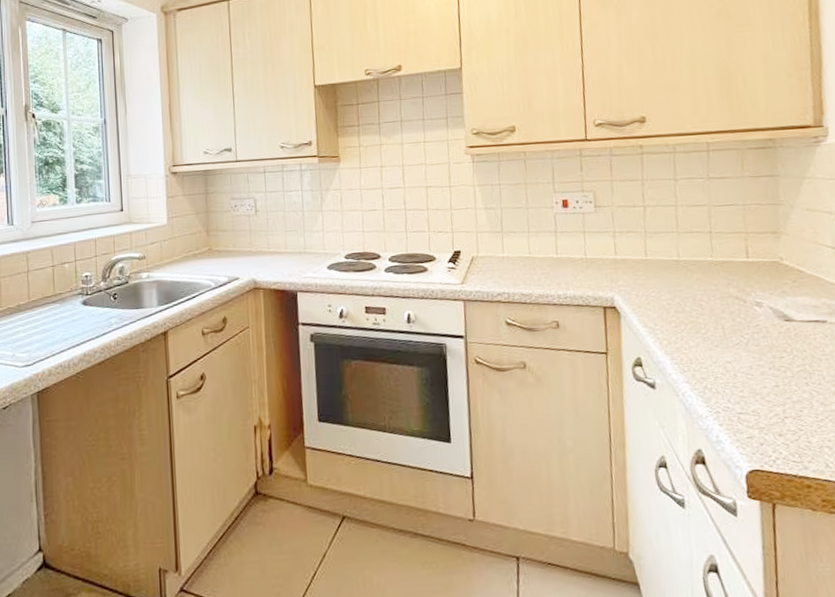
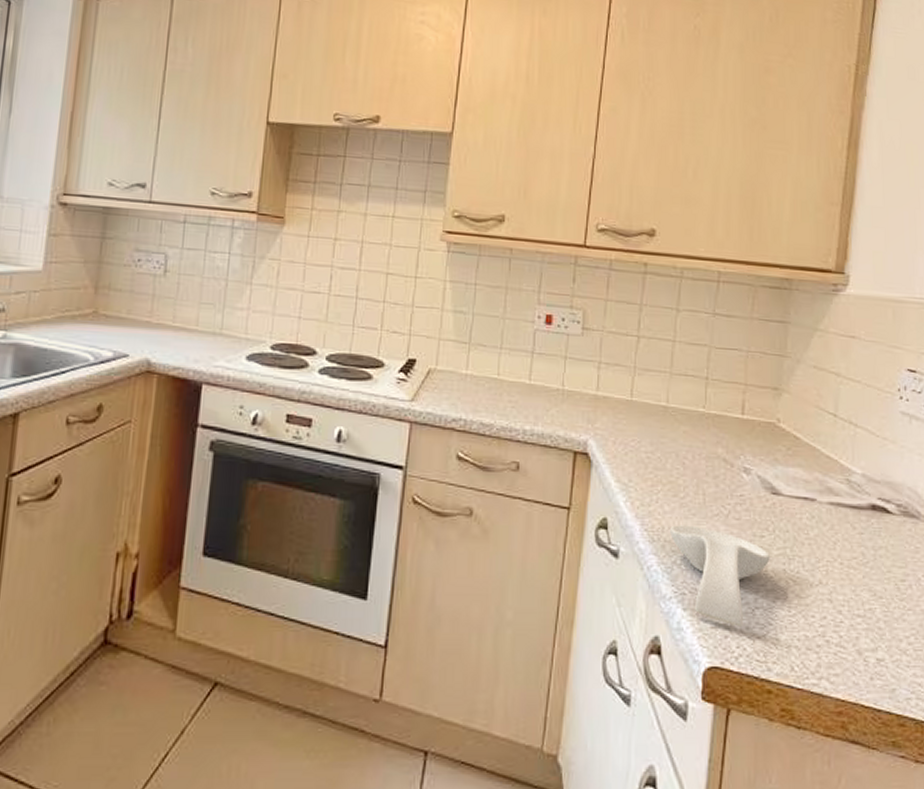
spoon rest: none [697,355,792,435] -> present [670,525,770,627]

